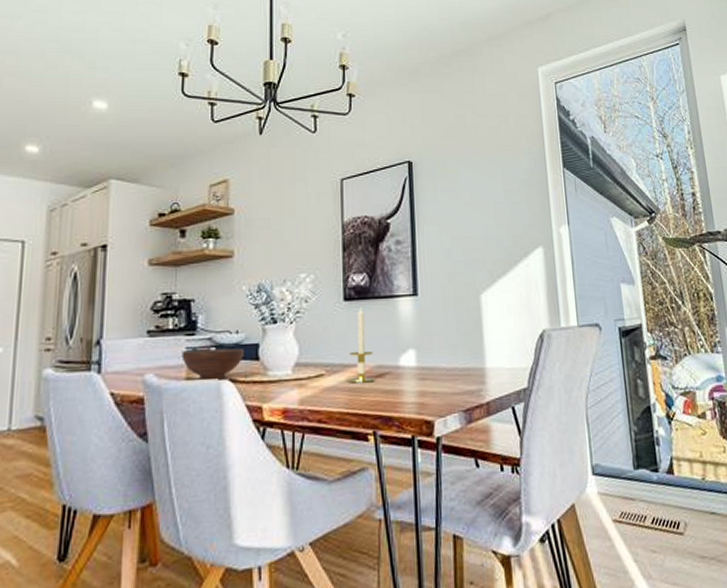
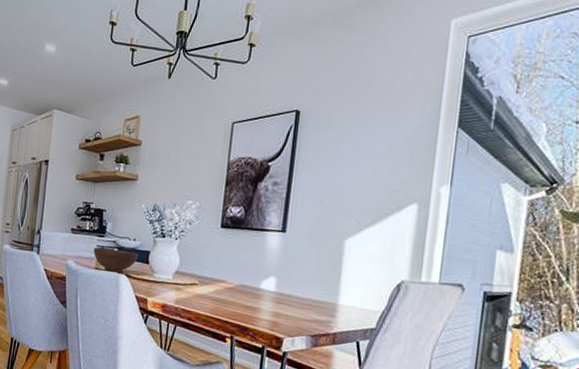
candle: present [348,307,376,384] -> none [216,235,240,298]

